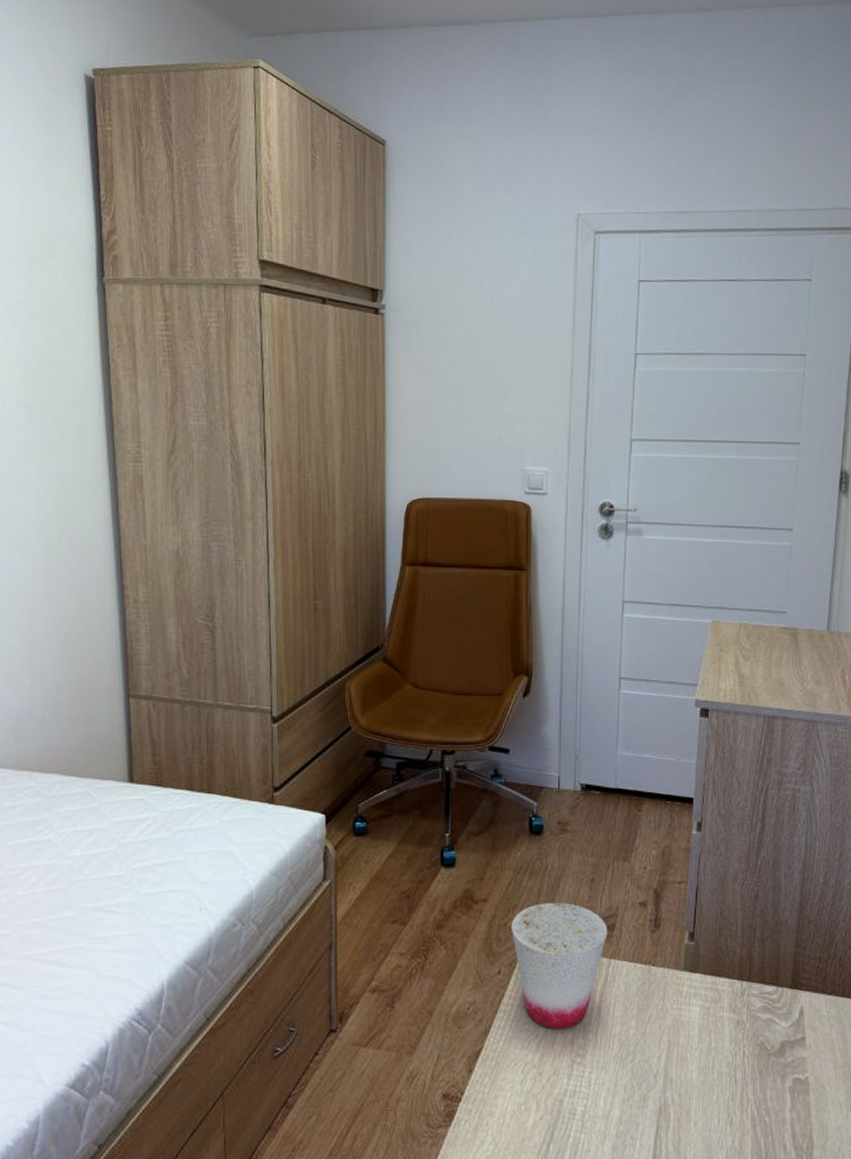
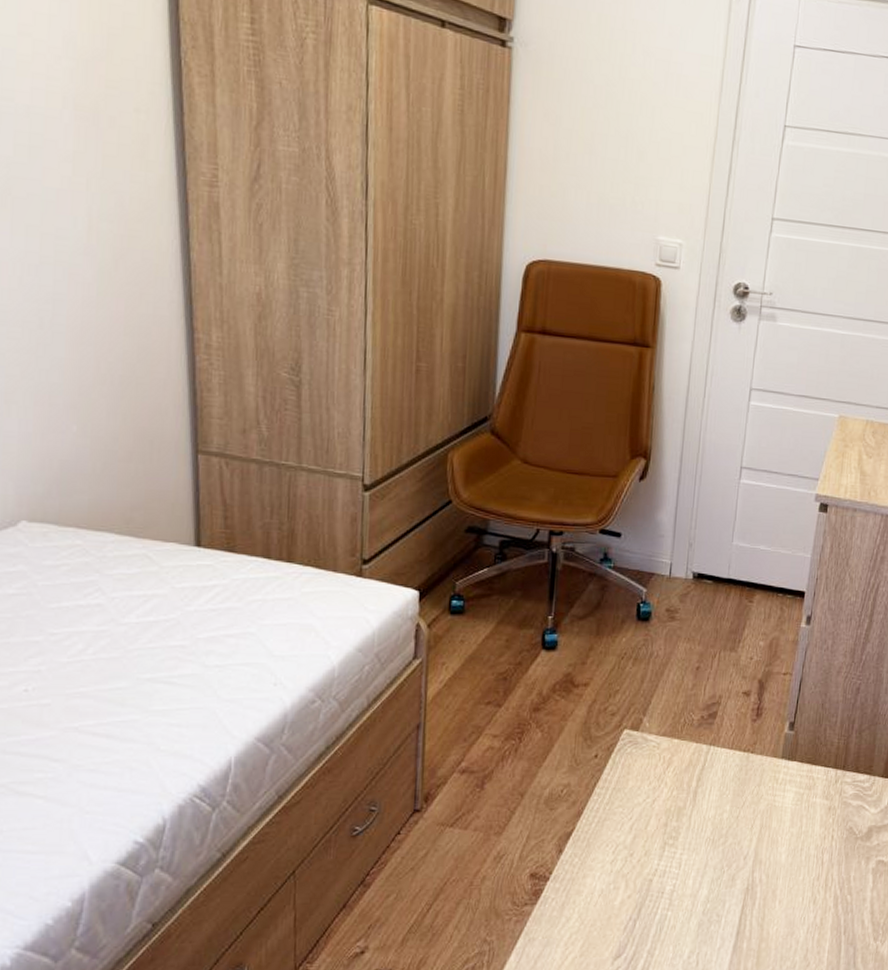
cup: present [510,902,608,1030] -> none [611,688,710,812]

